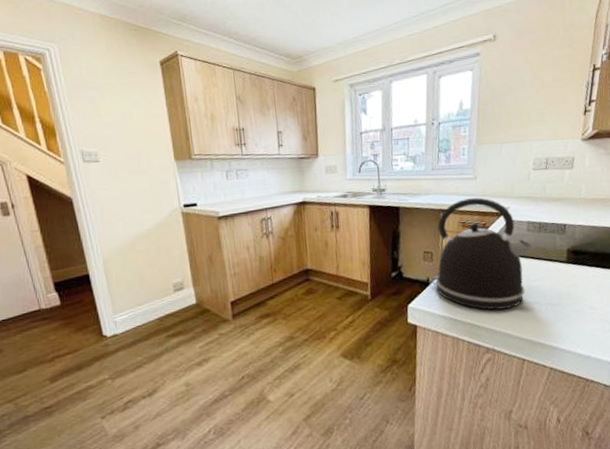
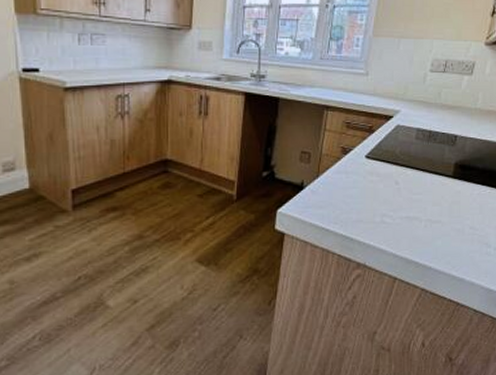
kettle: present [433,197,535,310] -> none [308,96,421,223]

